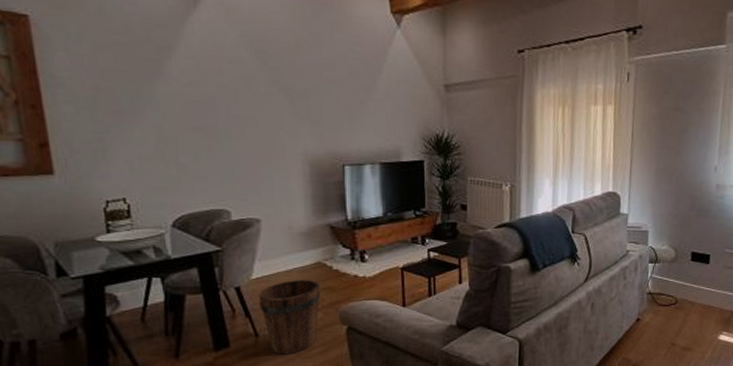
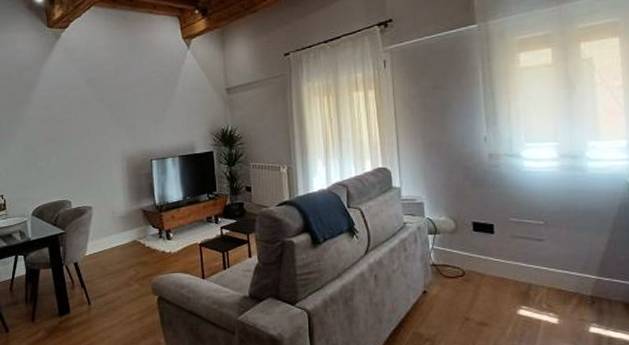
bucket: present [258,280,321,355] -> none [90,256,137,321]

